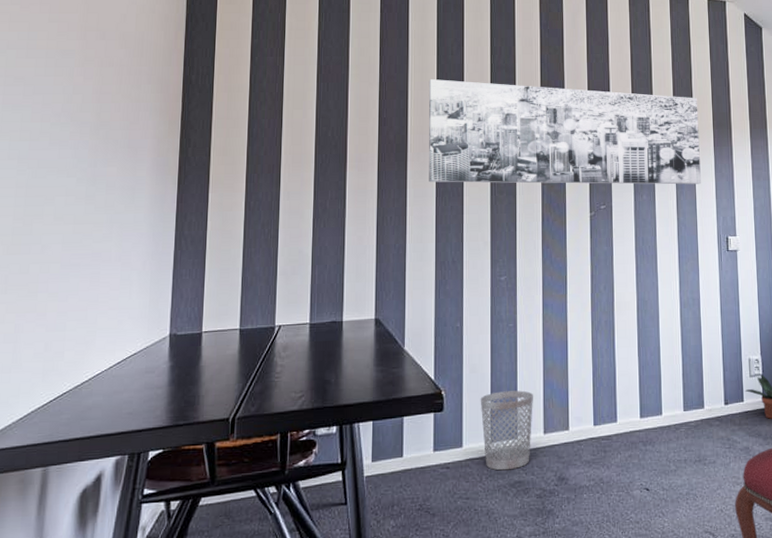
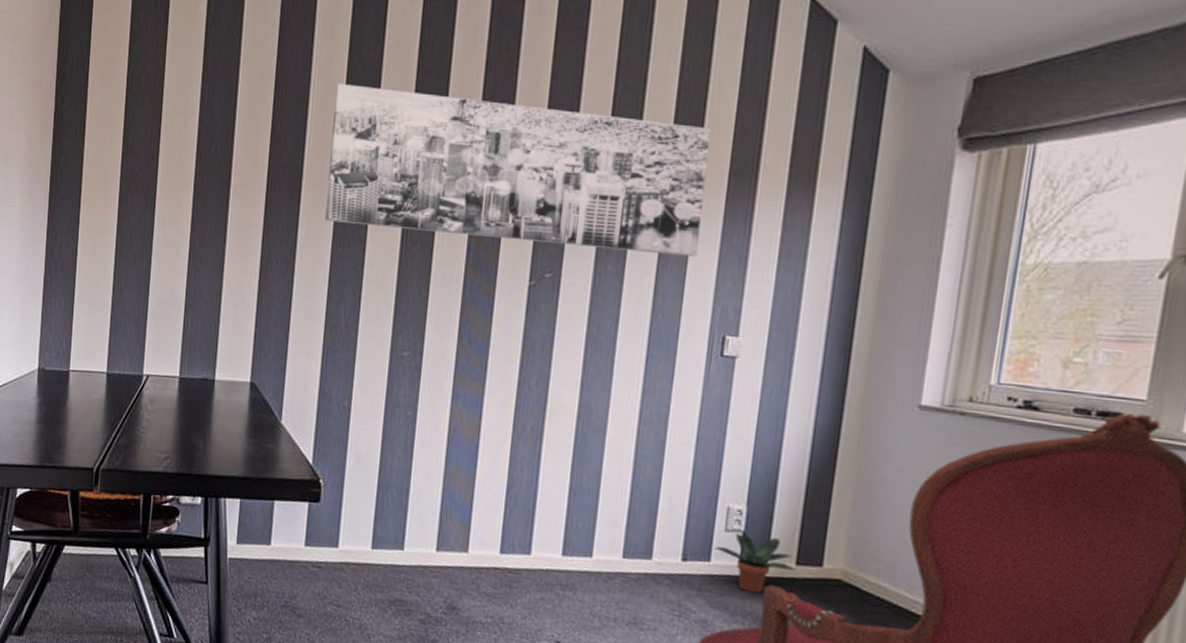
wastebasket: present [480,390,533,471] -> none [363,491,428,585]

